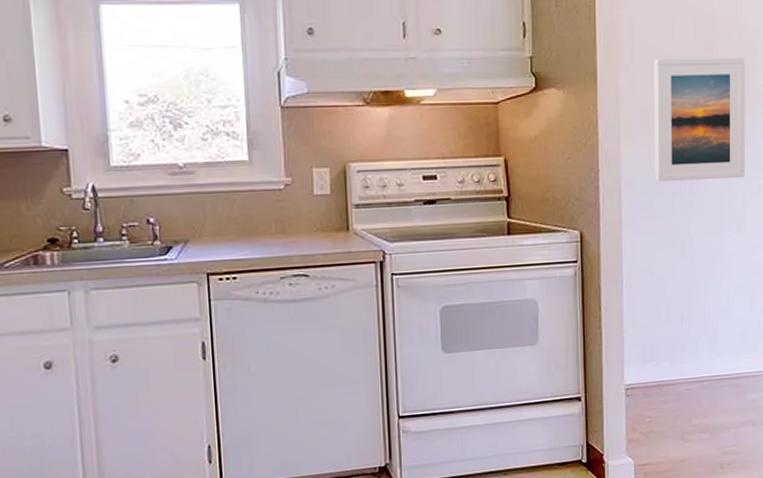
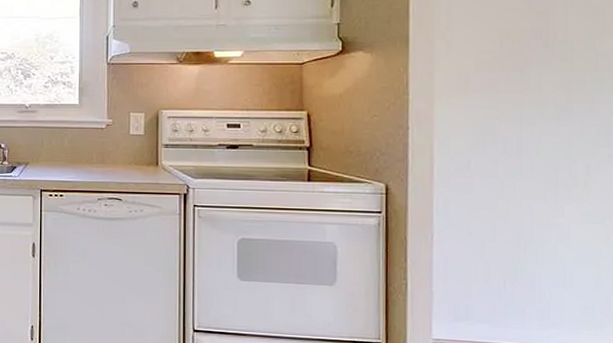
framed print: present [653,57,745,183] -> none [474,23,591,145]

